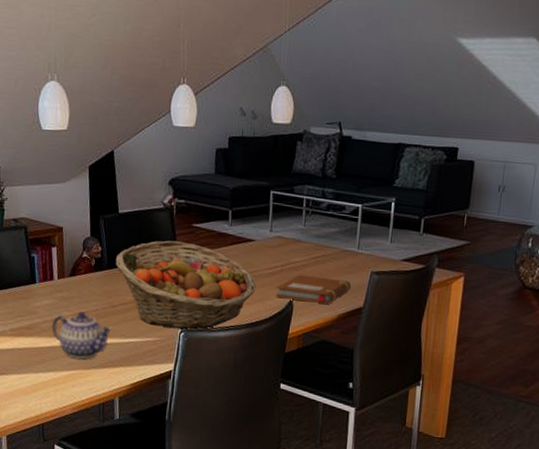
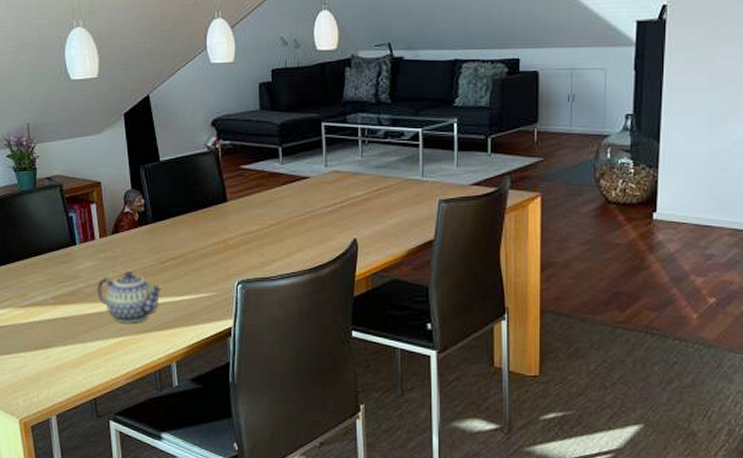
fruit basket: present [115,240,256,329] -> none [160,186,316,281]
notebook: present [275,275,352,304] -> none [337,211,419,239]

